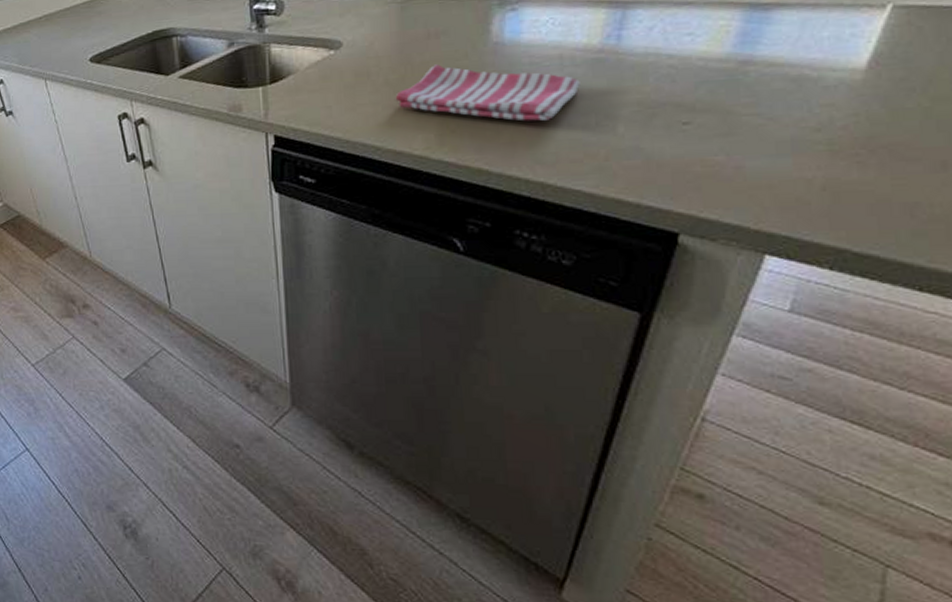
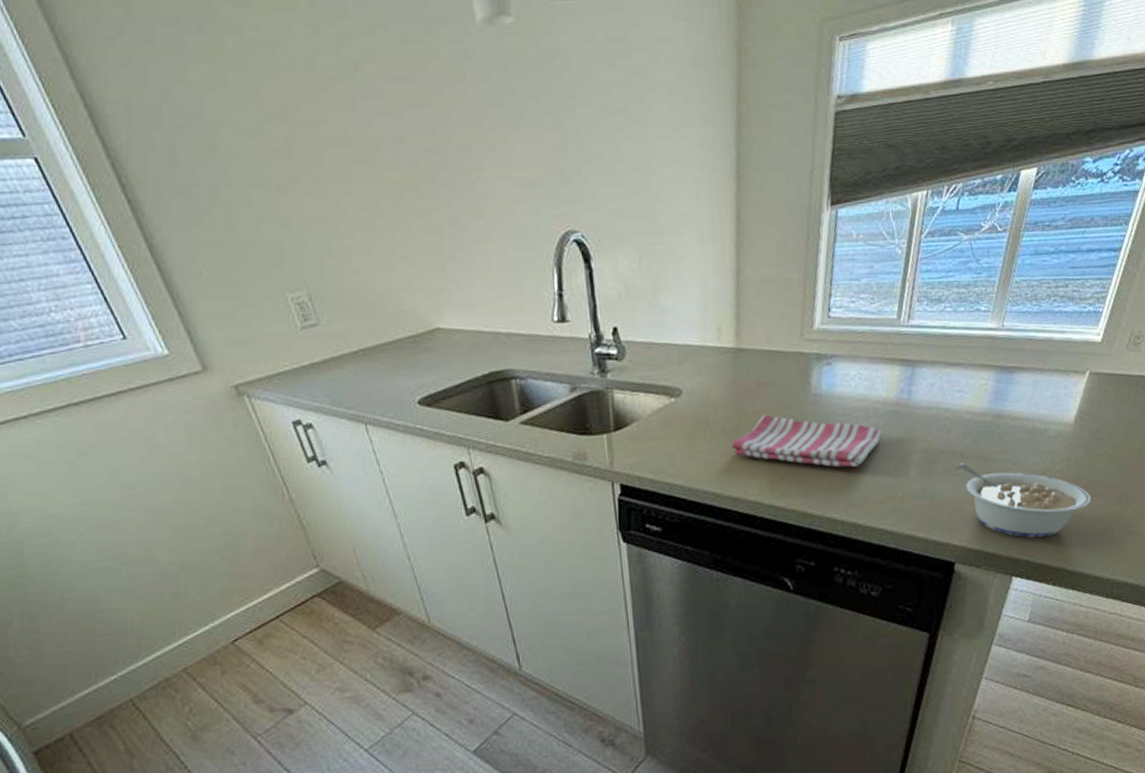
legume: none [686,118,895,210] -> present [958,463,1092,538]

